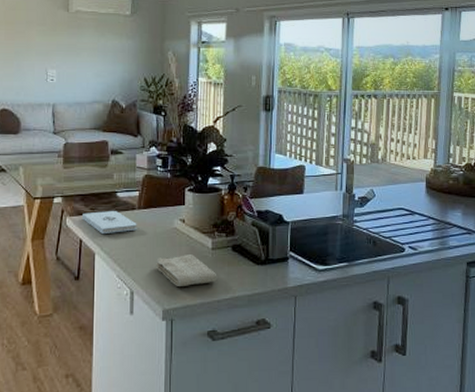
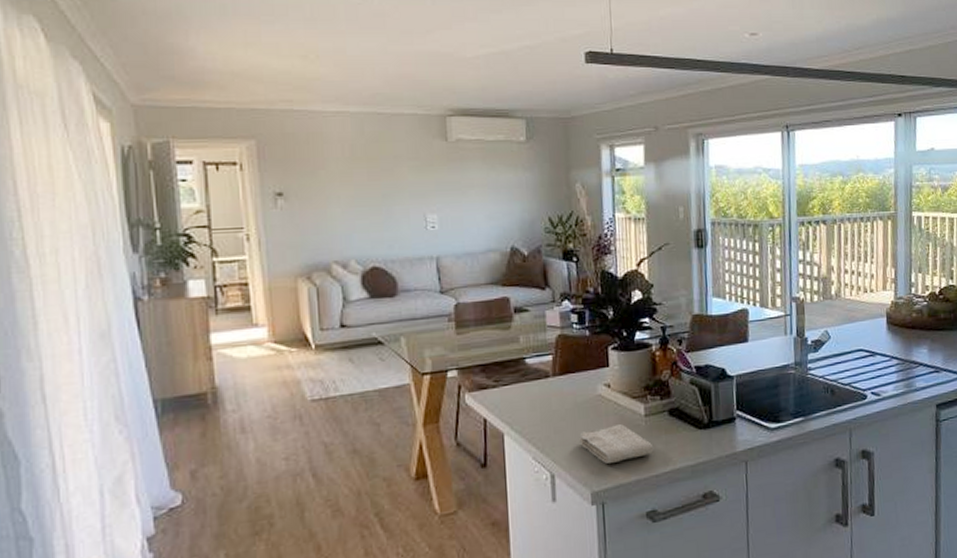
notepad: present [82,211,137,235] -> none [485,381,553,411]

